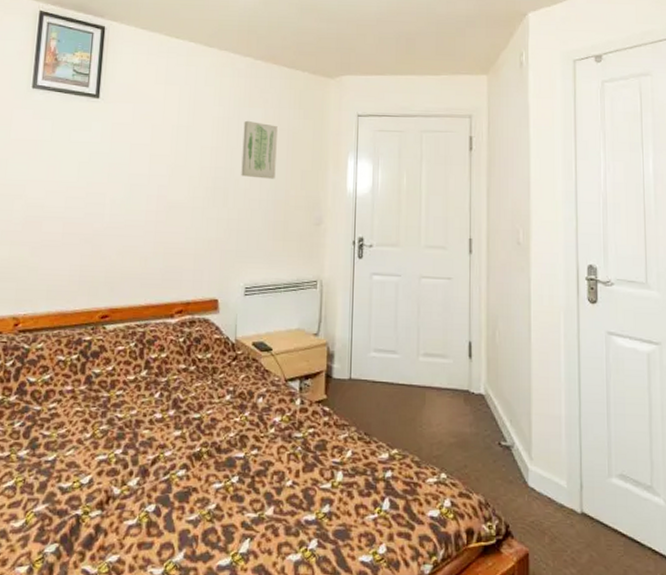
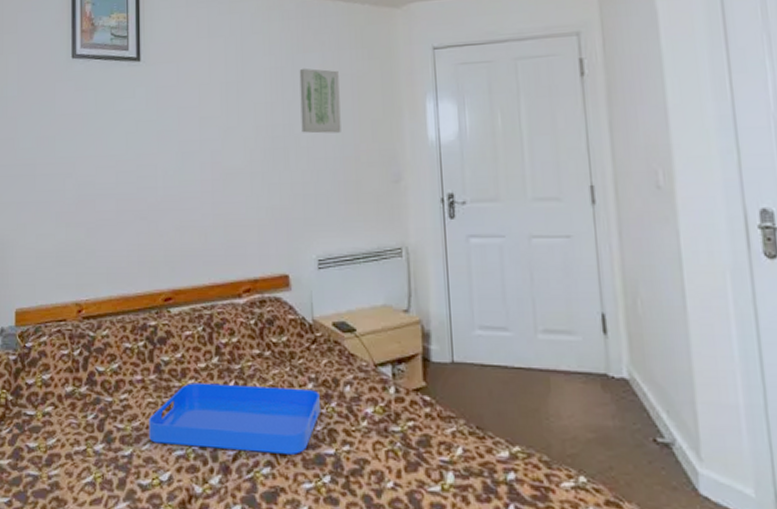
serving tray: none [74,393,236,458] -> present [149,383,320,455]

